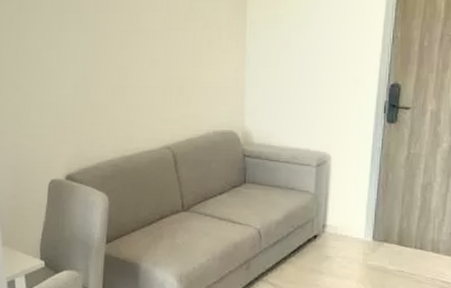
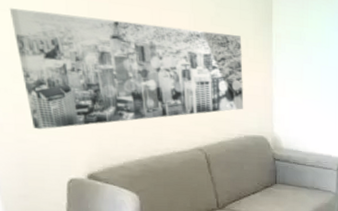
wall art: none [17,26,215,135] -> present [9,8,244,130]

